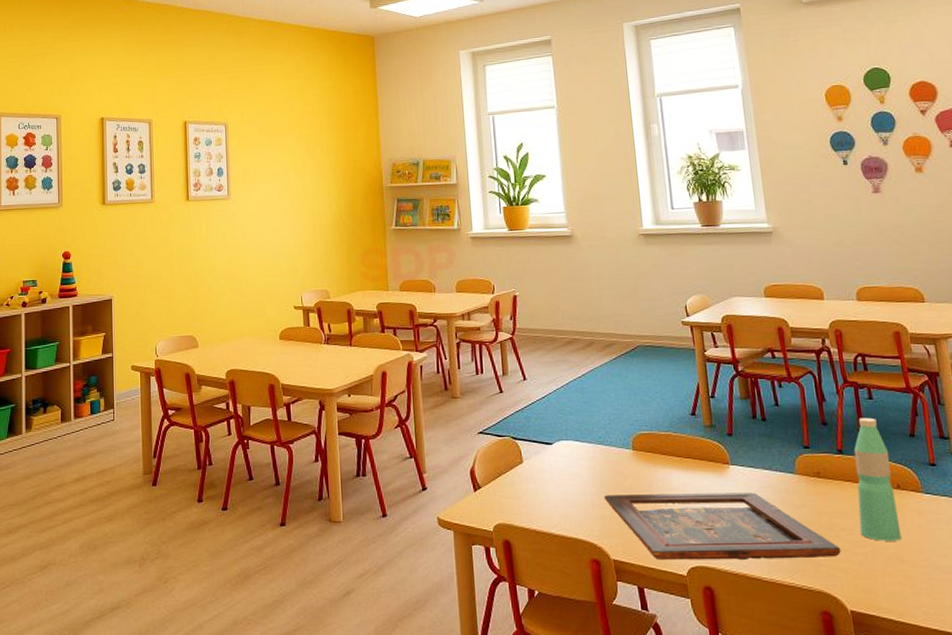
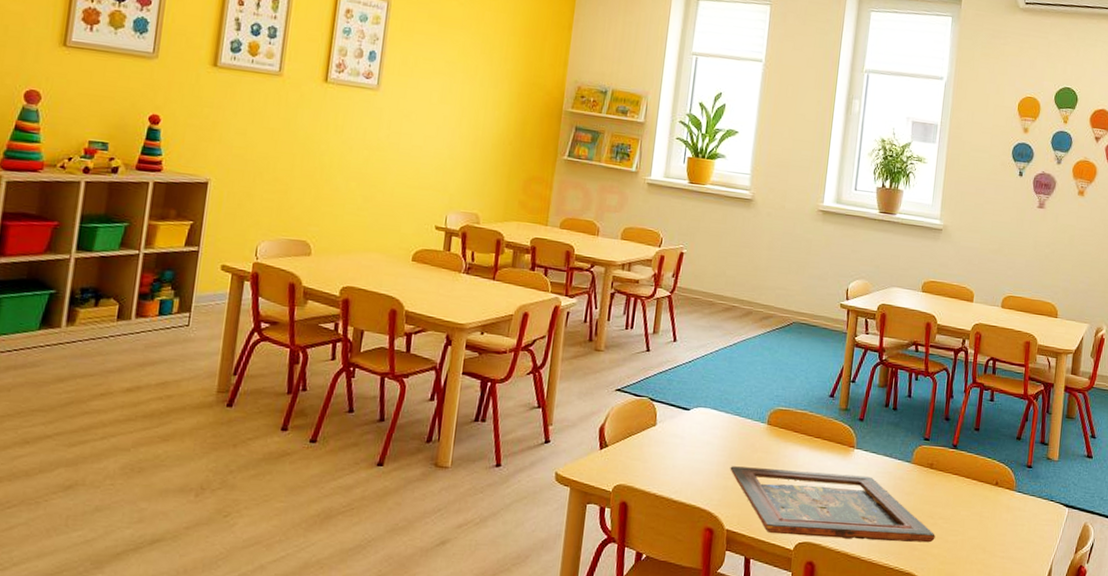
water bottle: present [853,417,902,541] -> none [955,417,996,533]

